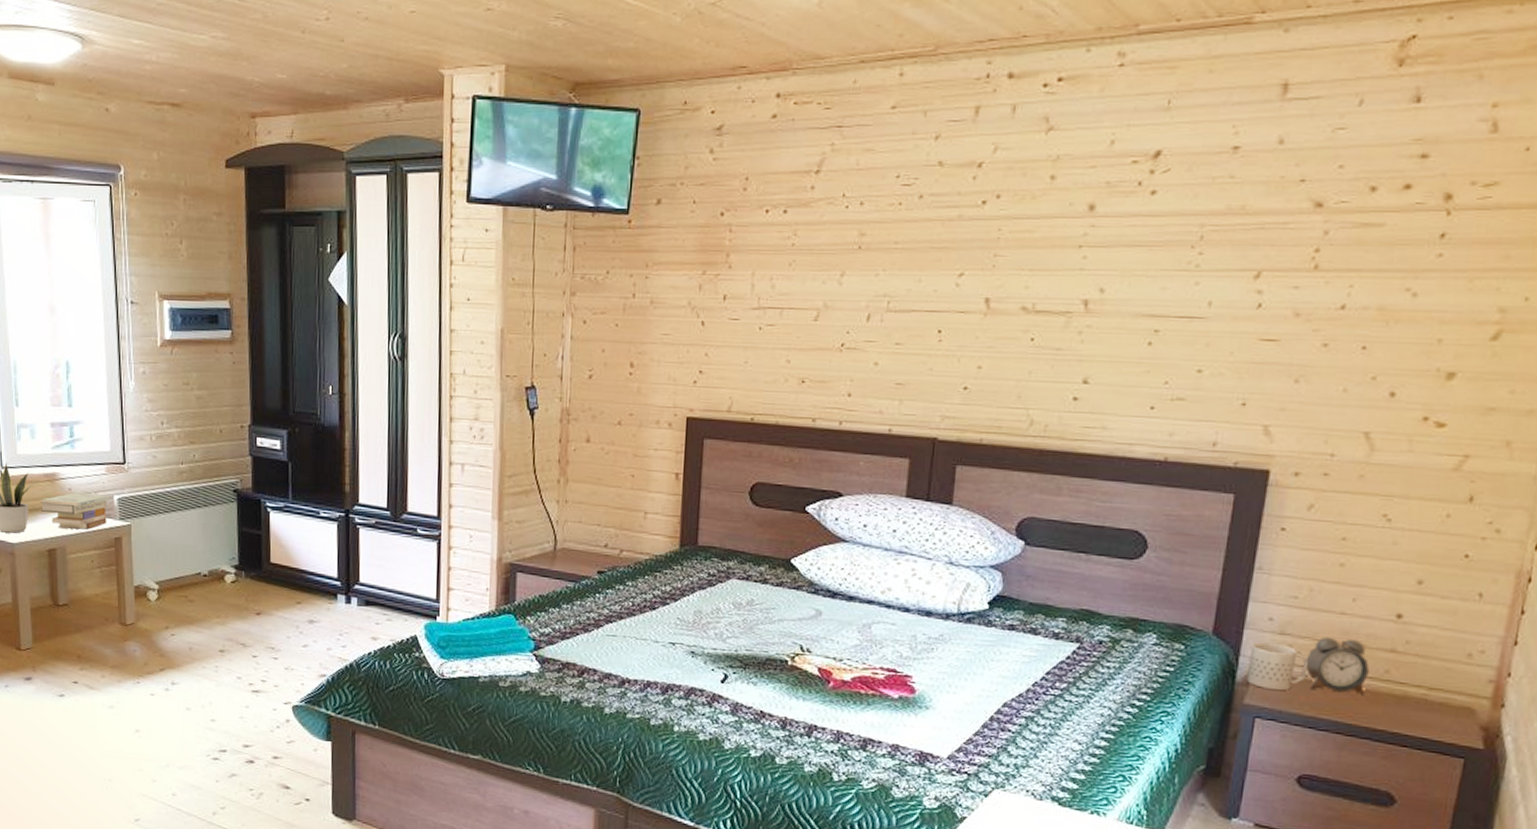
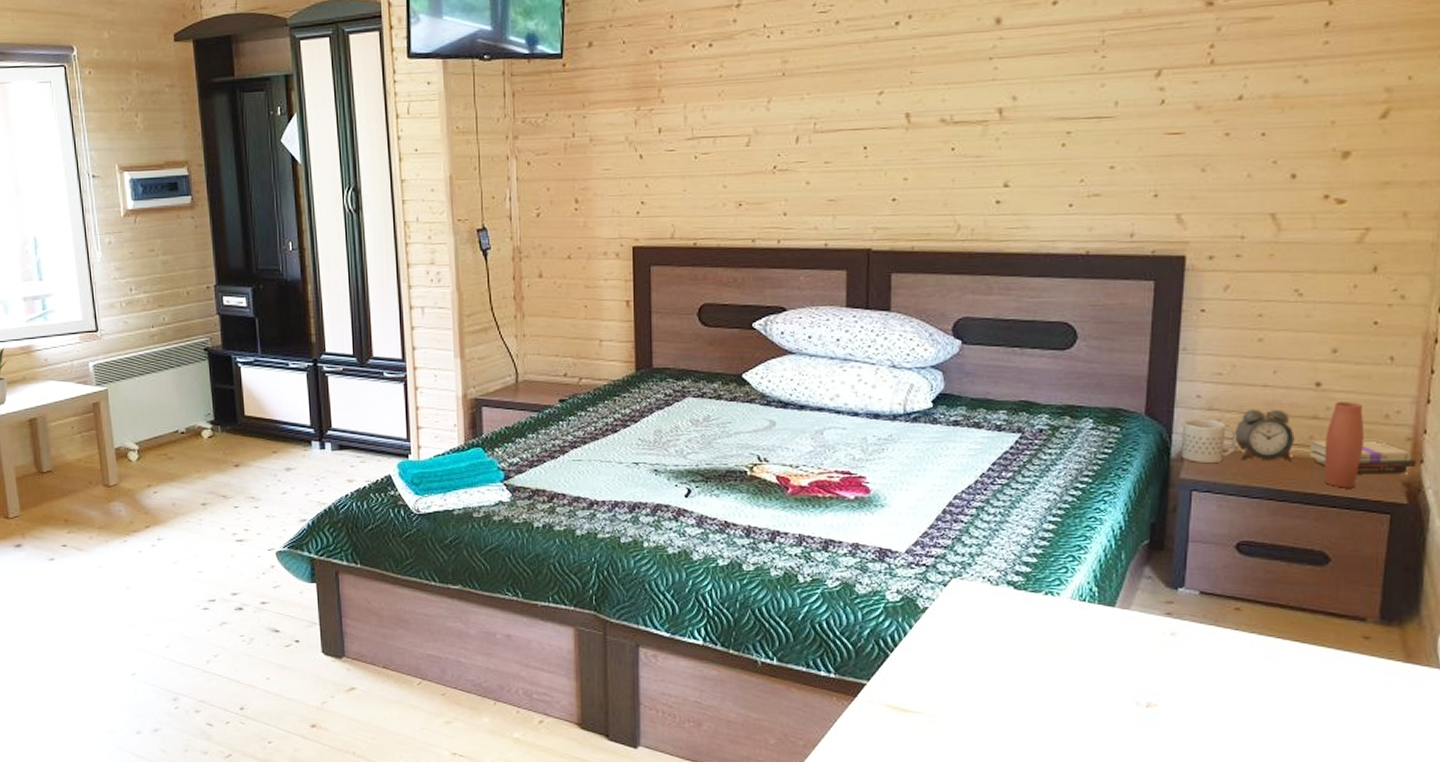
books: present [41,493,111,530] -> none [19,362,86,398]
books: none [1383,675,1497,718] -> present [1309,440,1417,474]
vase: none [1397,636,1445,728] -> present [1324,402,1365,488]

